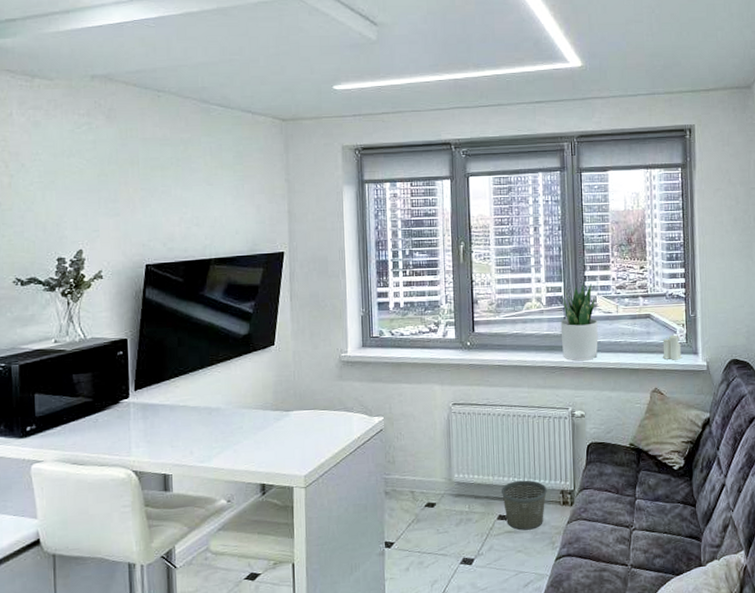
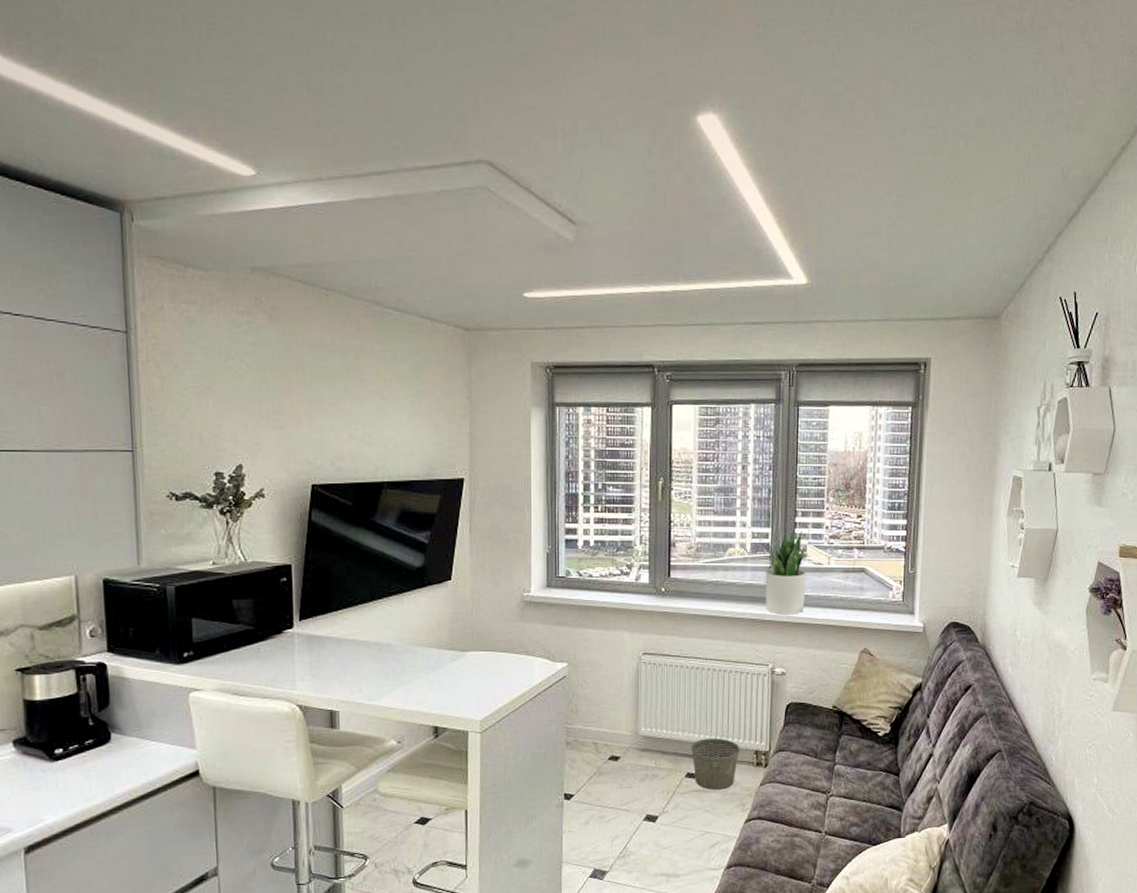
candle: present [662,334,682,360] -> none [875,592,897,619]

